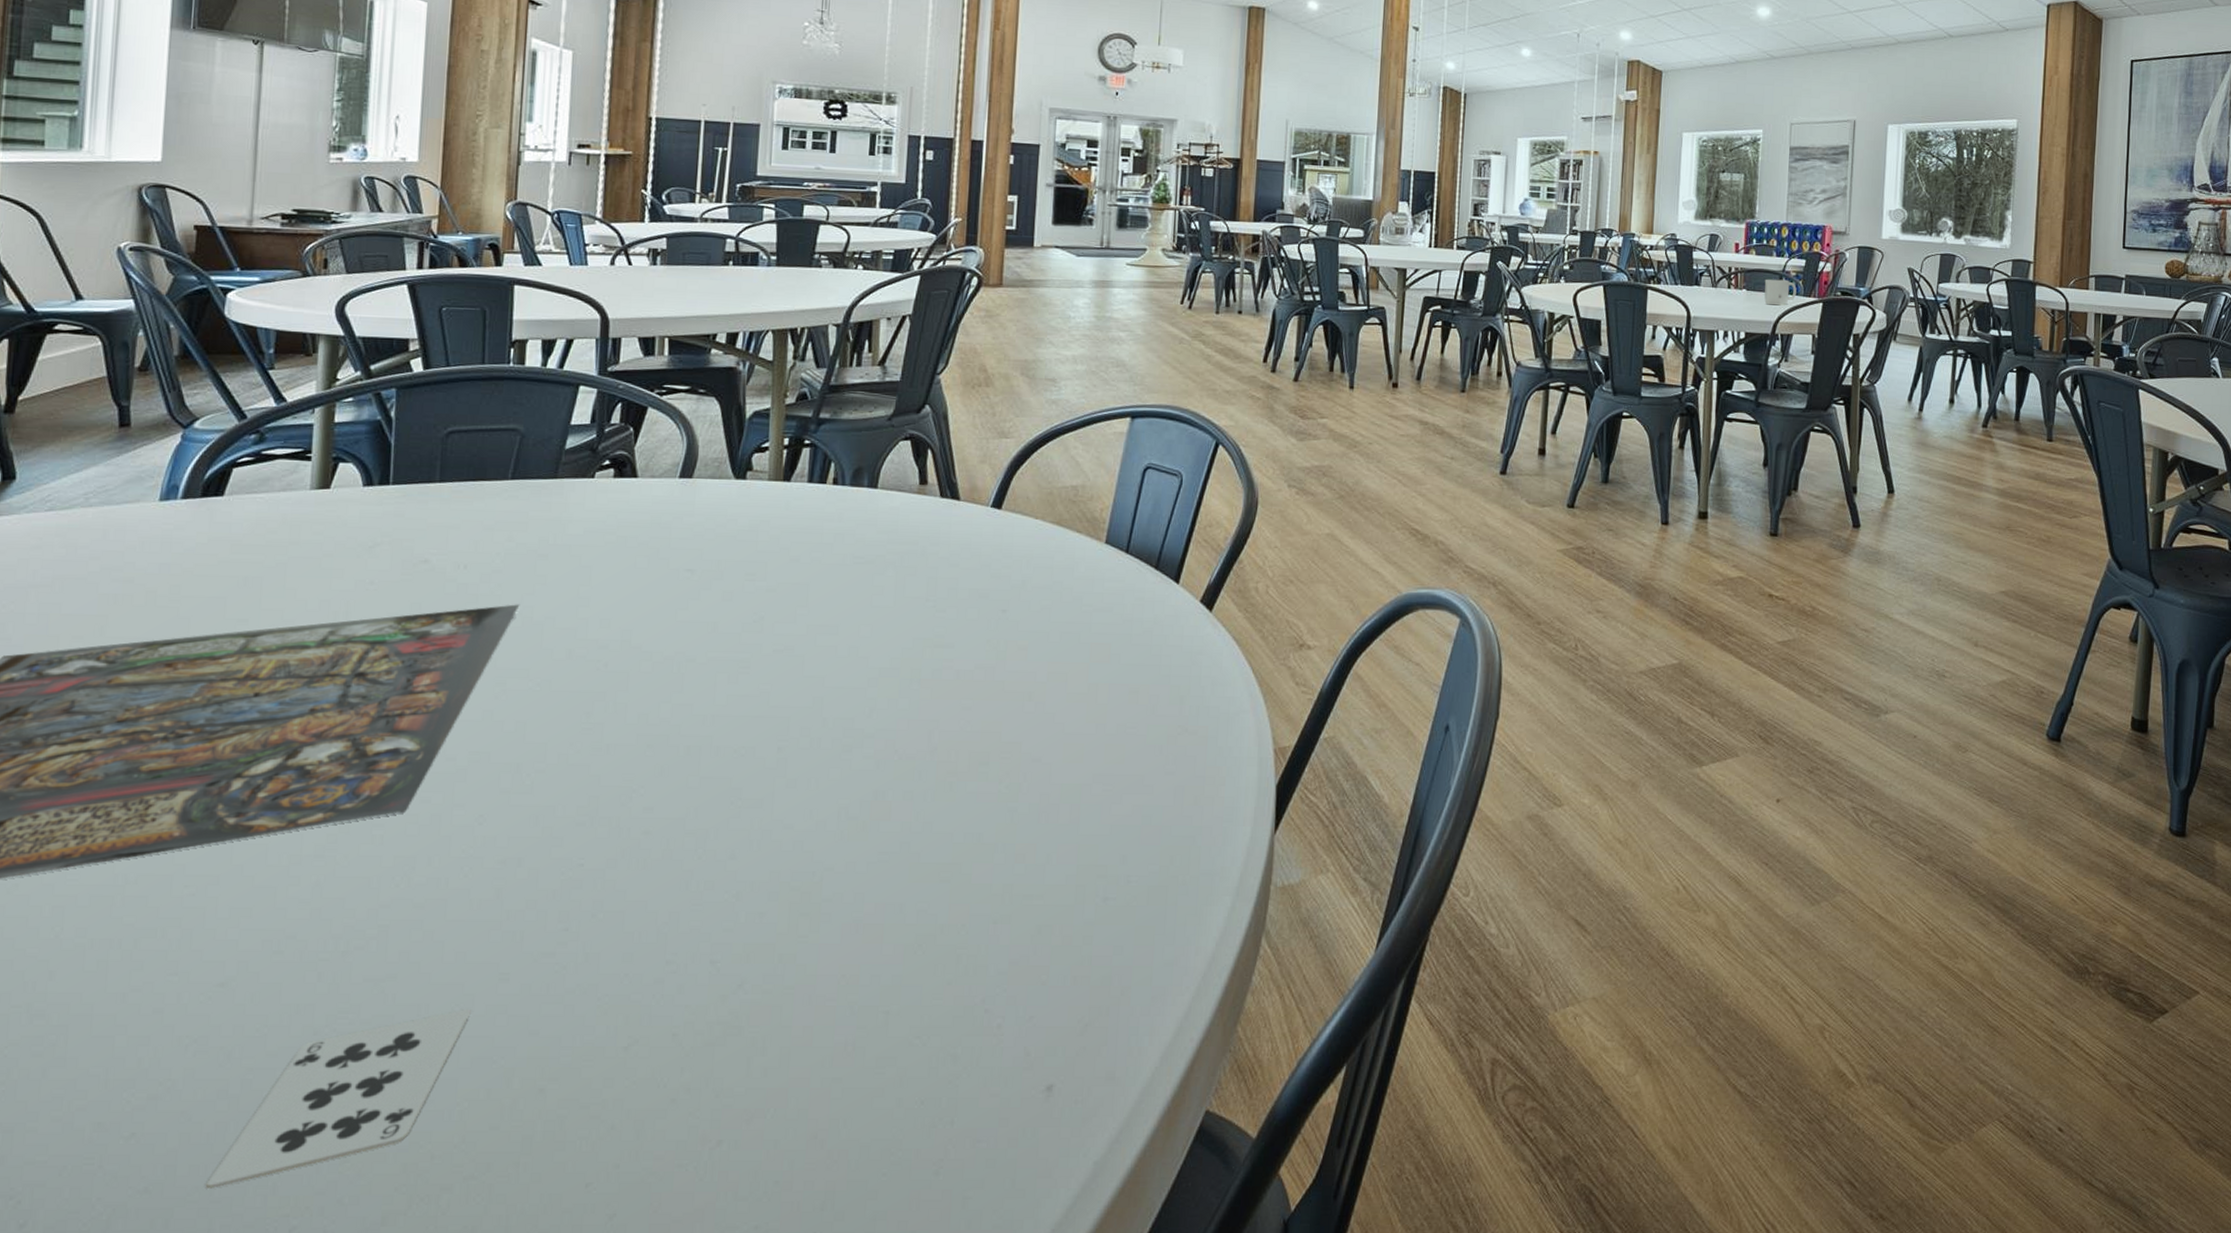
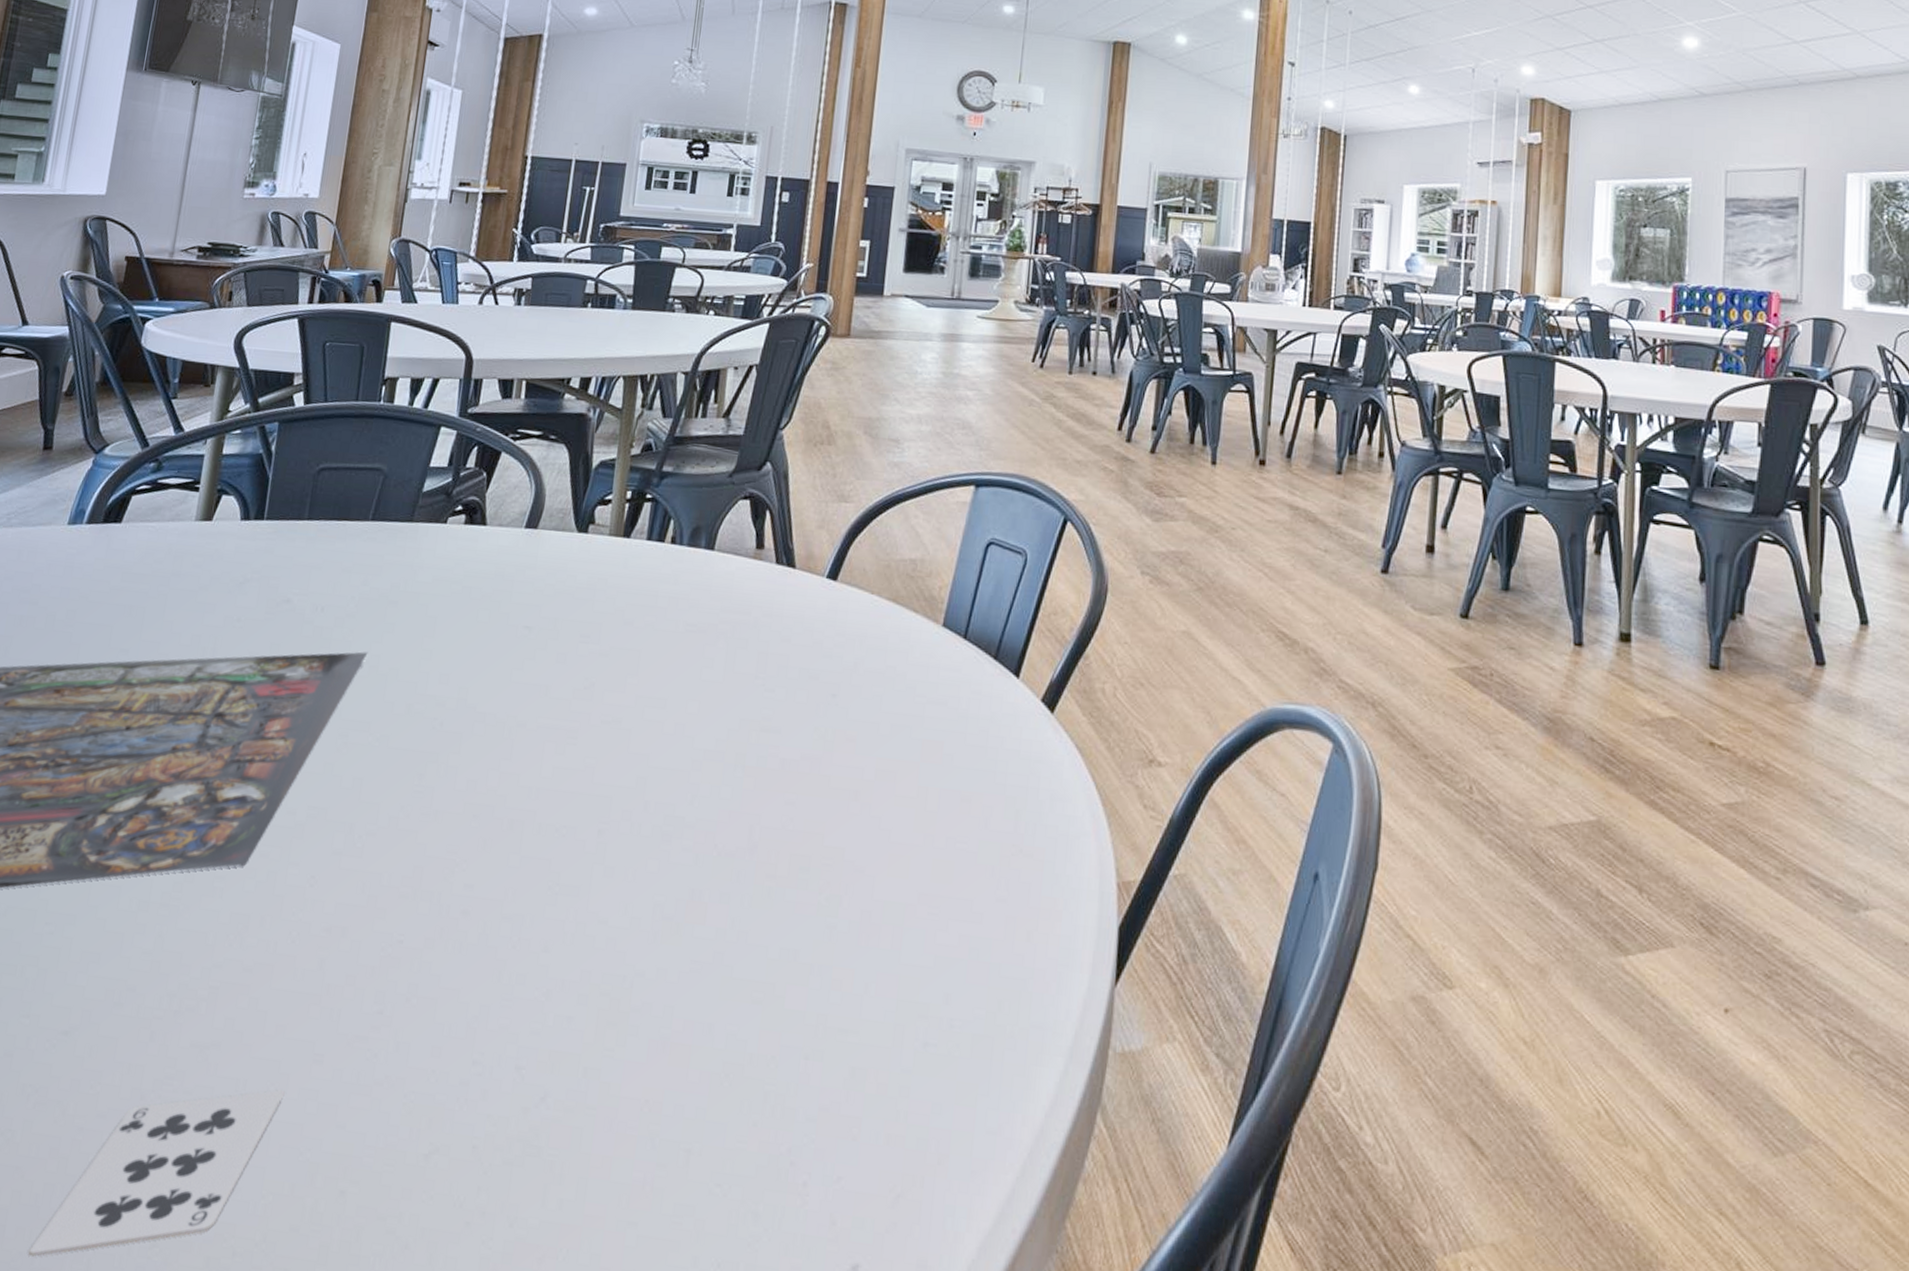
mug: present [1764,279,1797,306] -> none [1697,353,1737,387]

